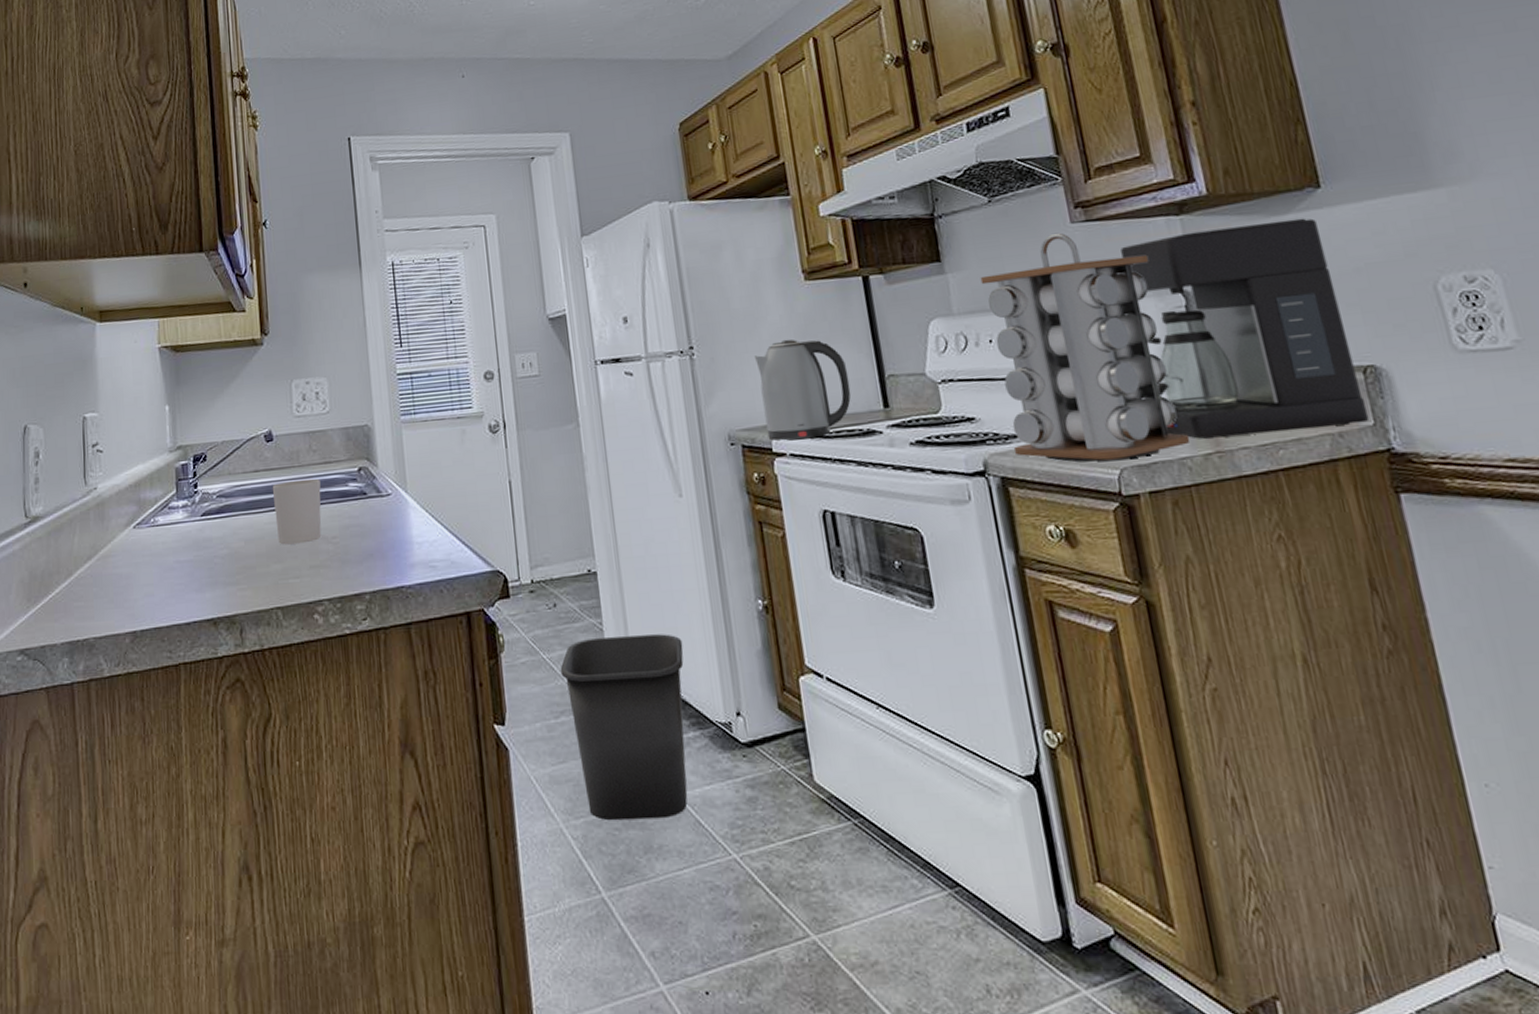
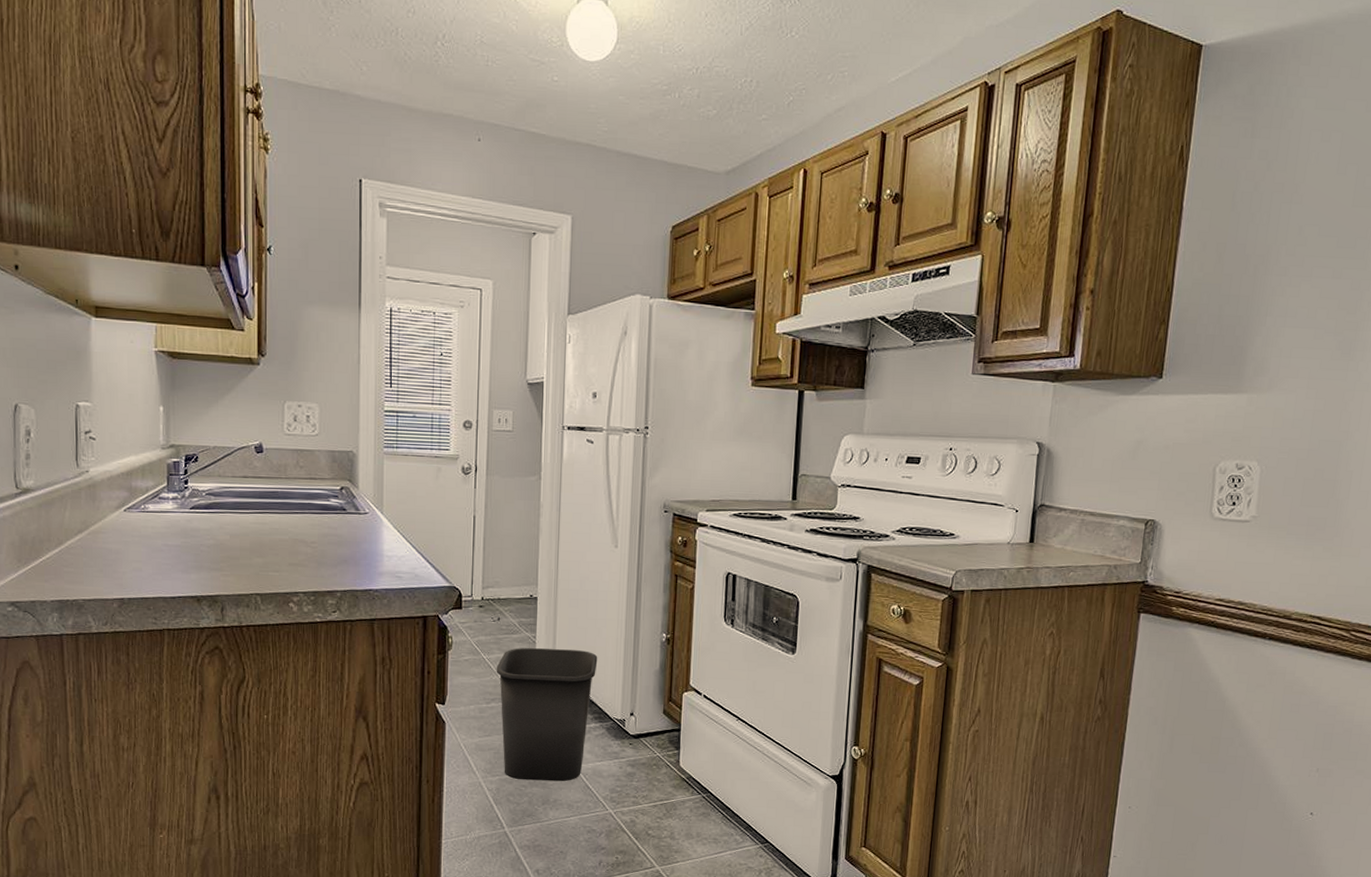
mug: present [272,478,322,545] -> none [259,489,304,544]
kettle: present [755,339,851,441] -> none [695,432,770,516]
spice rack: present [980,232,1191,462] -> none [882,380,1022,564]
coffee maker: present [1120,218,1370,440] -> none [996,397,1150,561]

